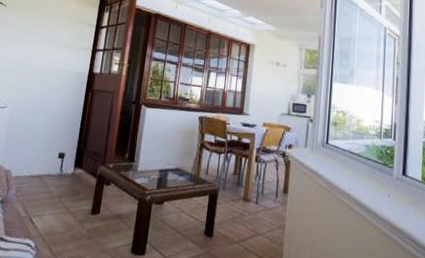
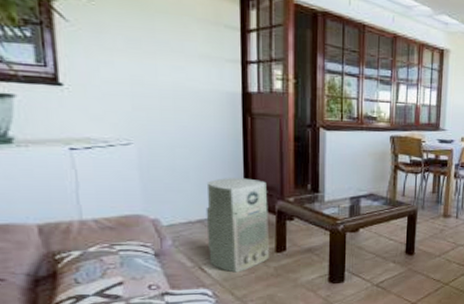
air purifier: none [38,140,94,229] -> present [205,178,269,273]

